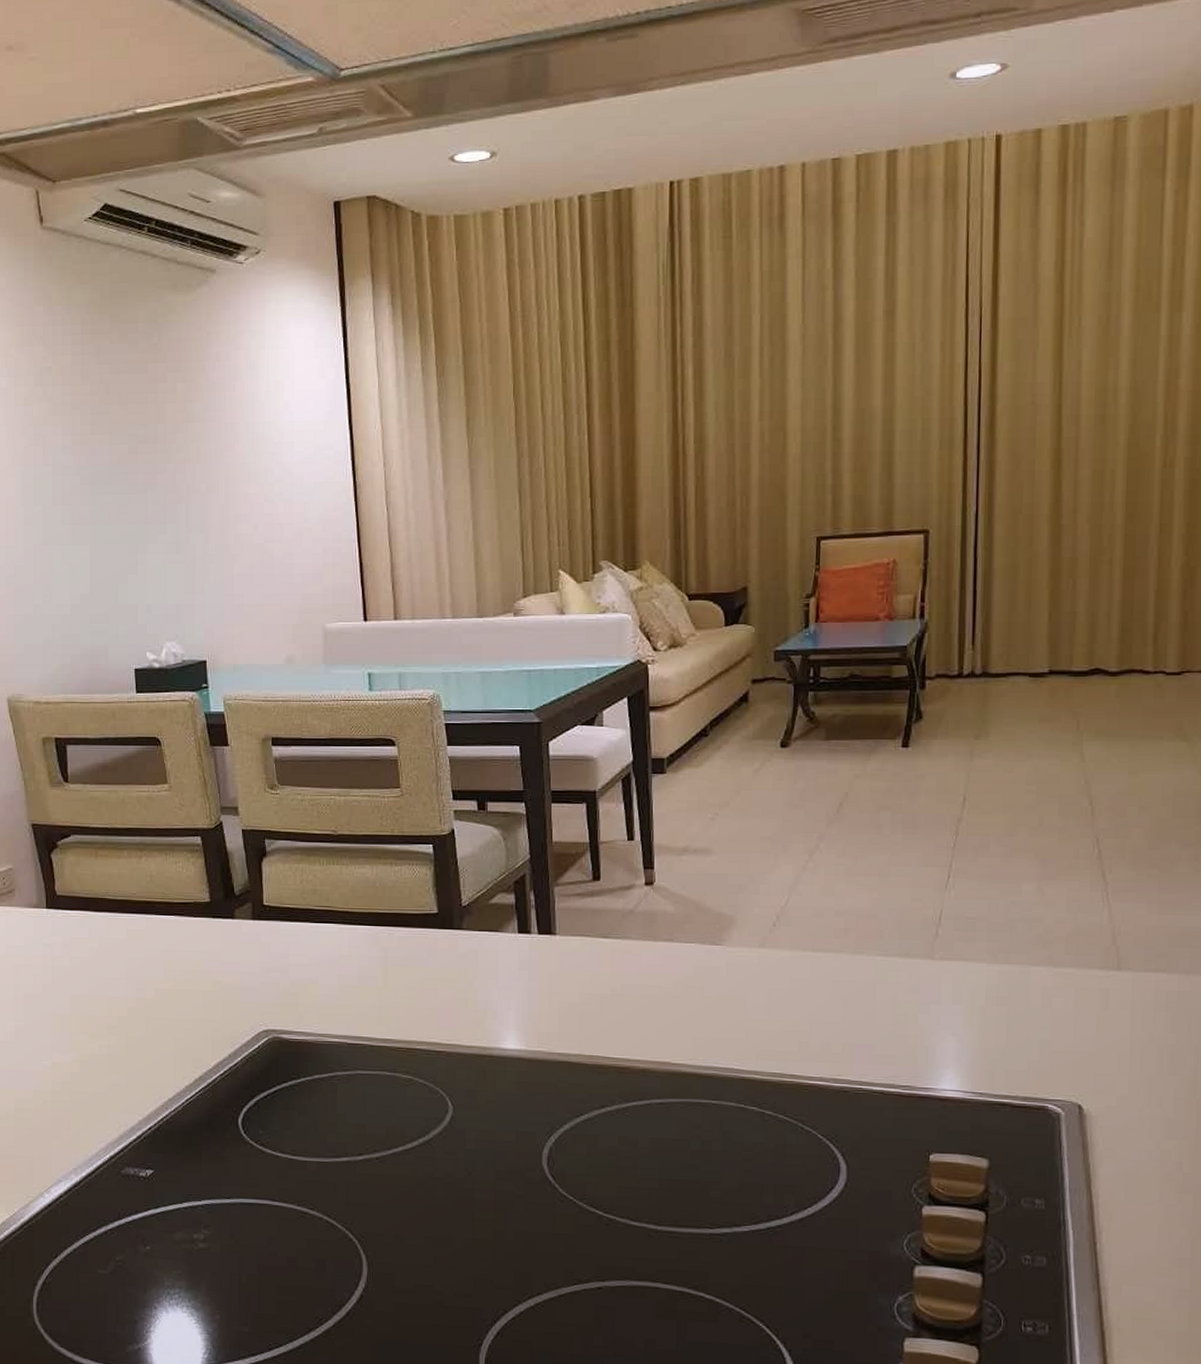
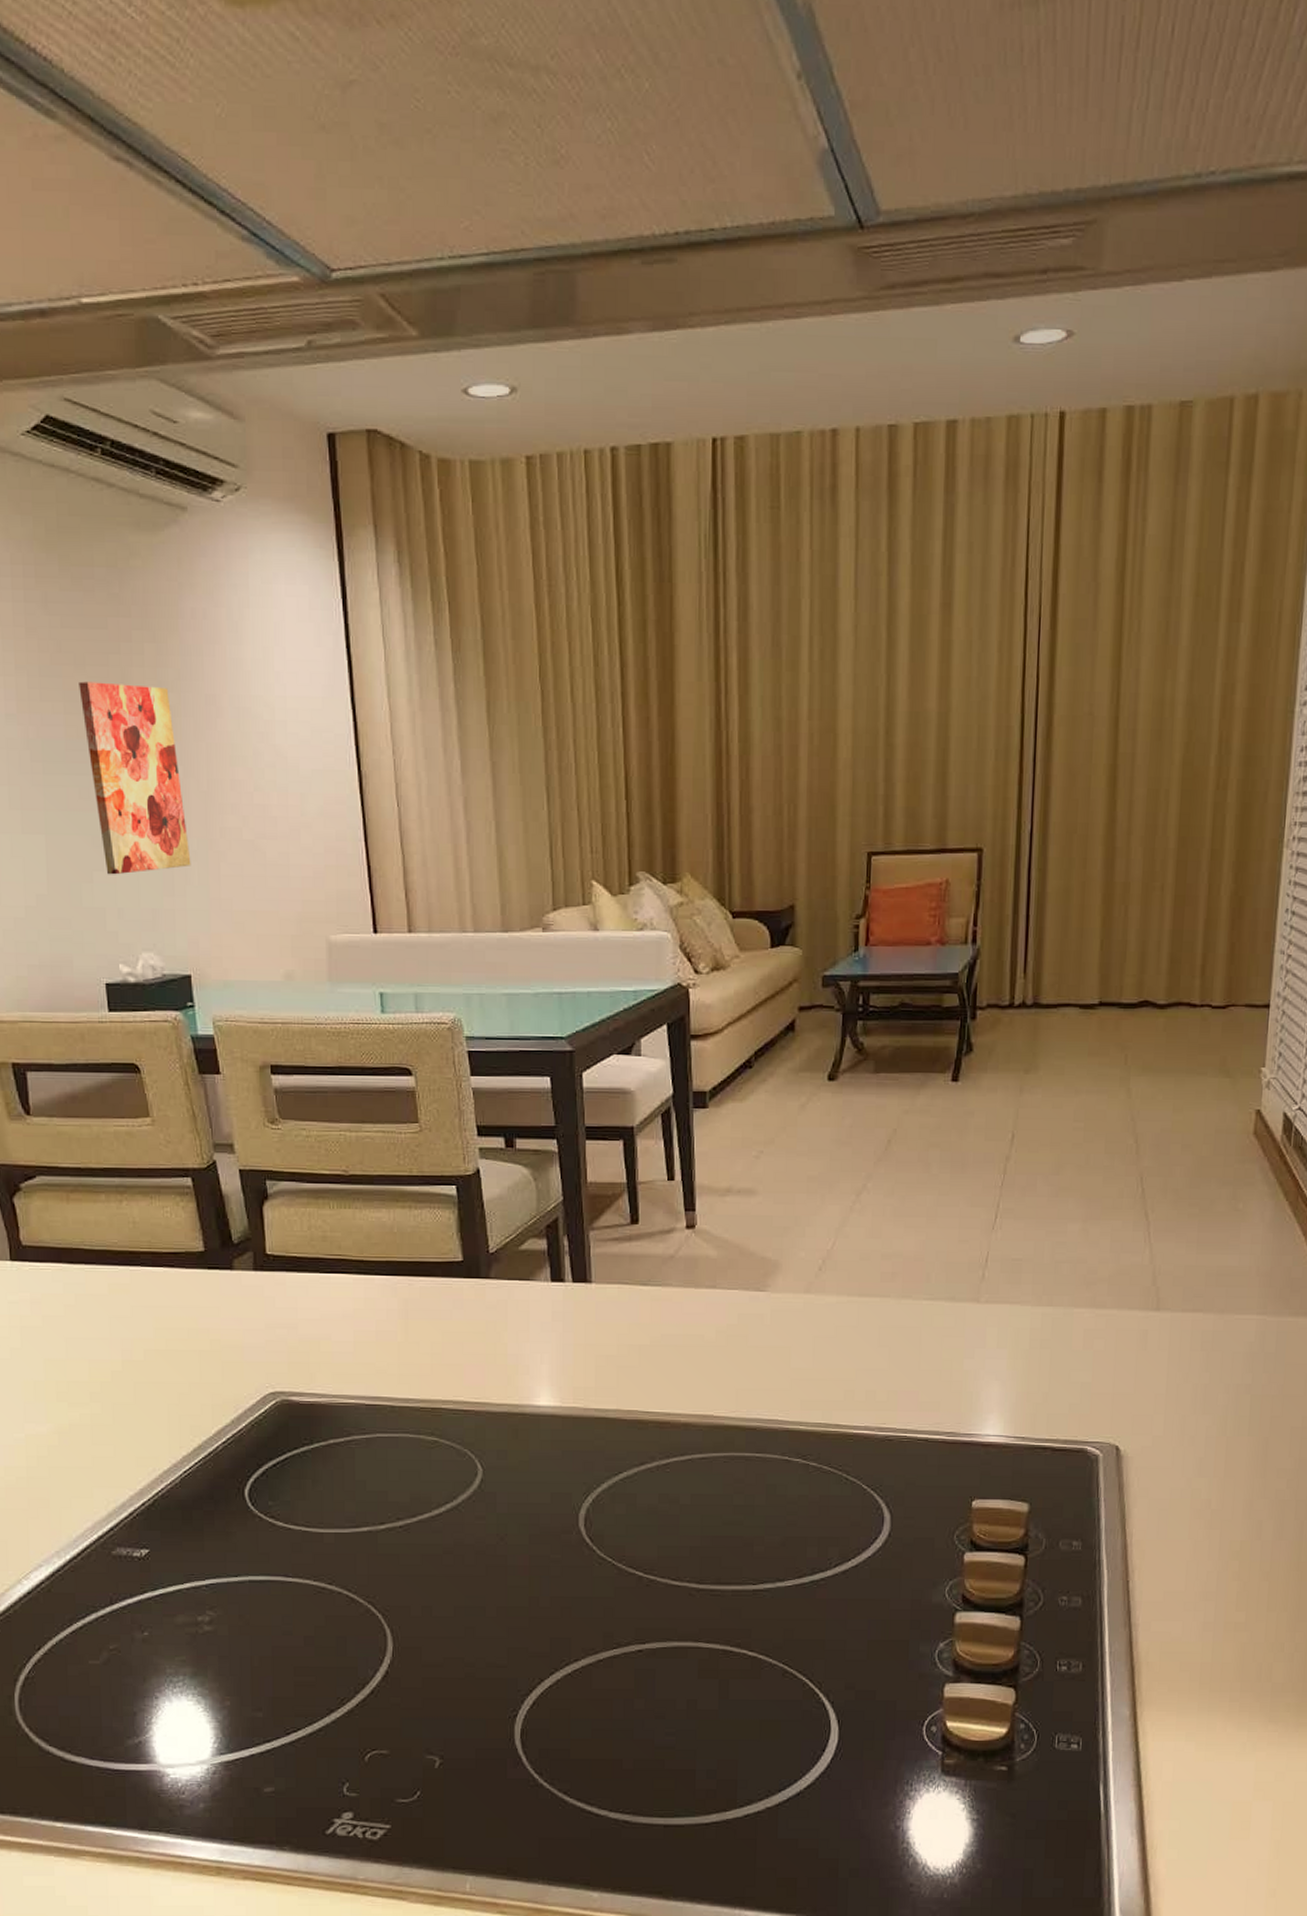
wall art: none [122,416,210,577] -> present [79,681,191,875]

